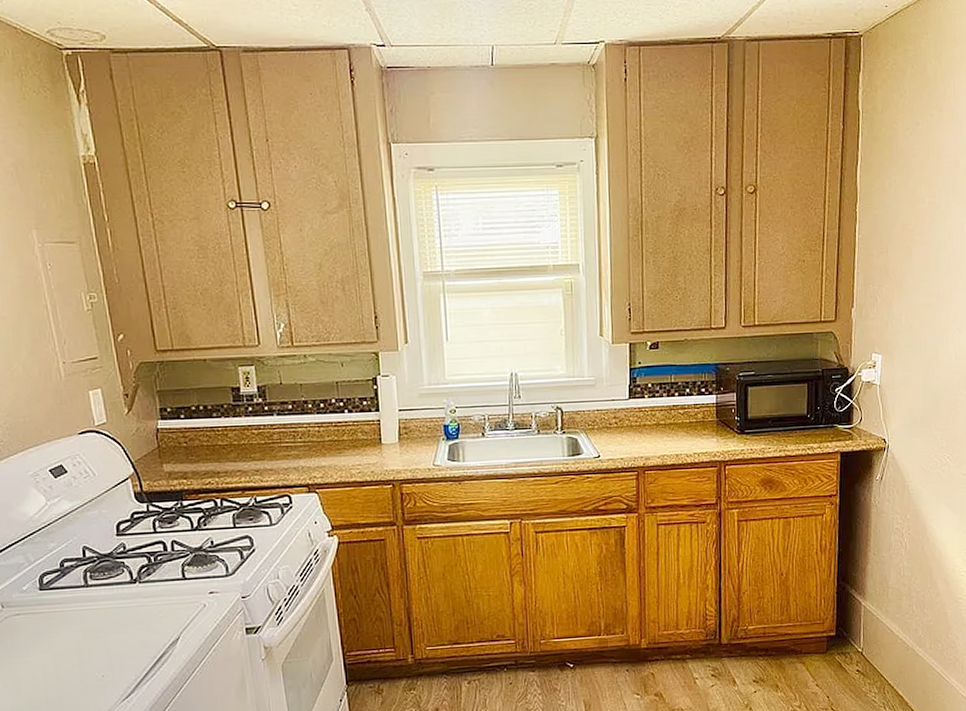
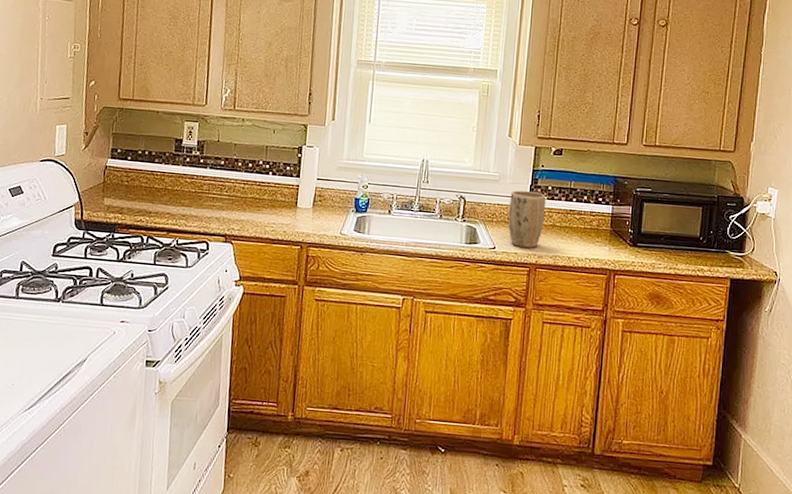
plant pot: none [609,391,647,452] -> present [508,190,546,248]

